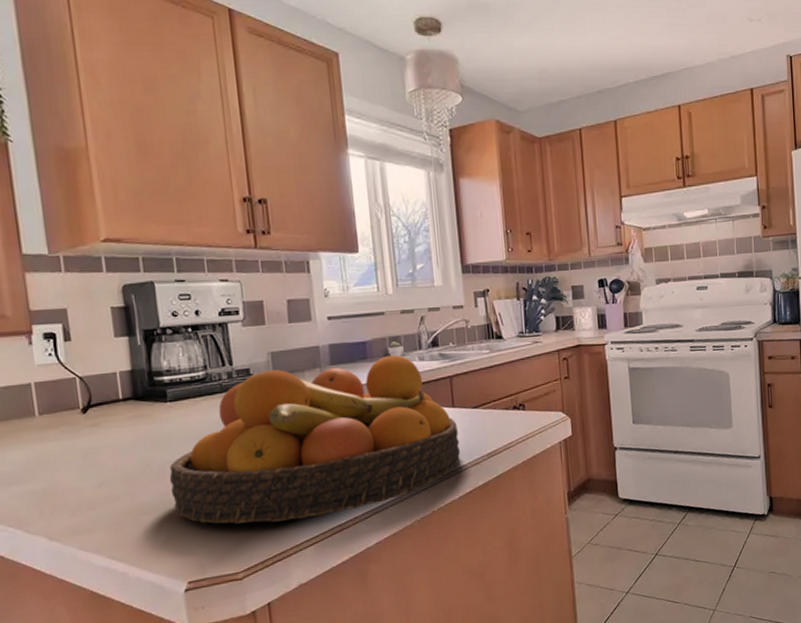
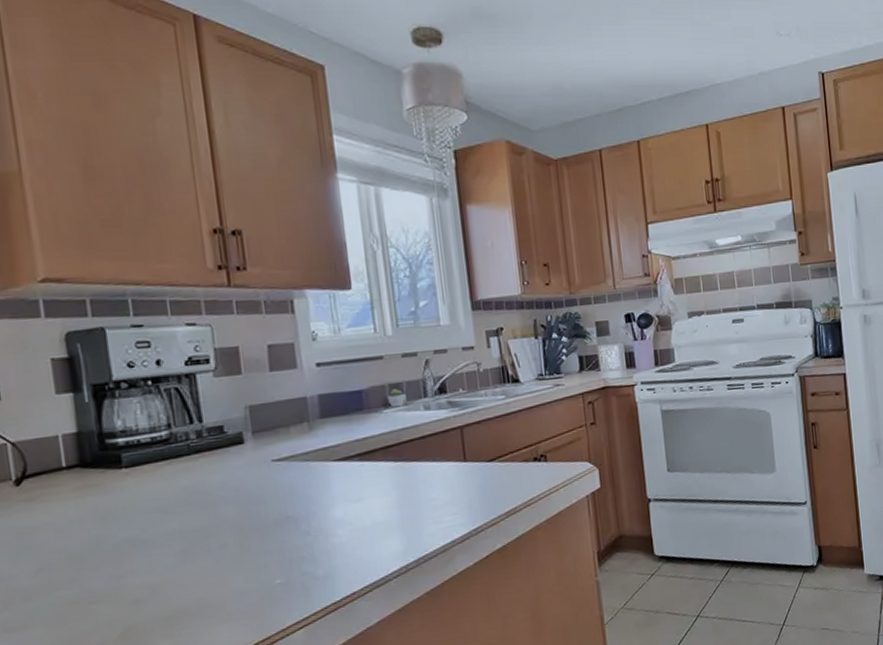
fruit bowl: present [169,355,460,524] -> none [125,404,475,610]

